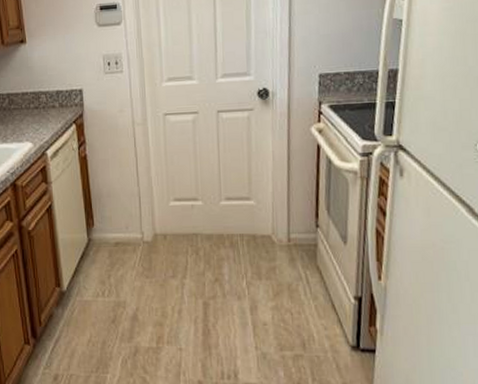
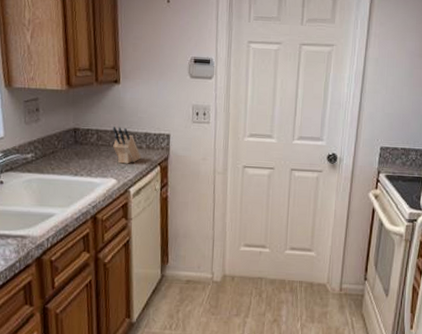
knife block: none [24,88,55,126] -> present [113,126,142,164]

